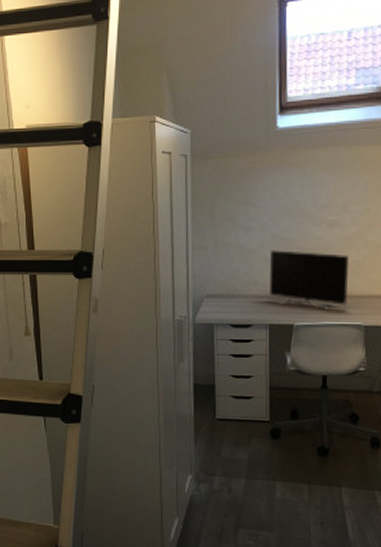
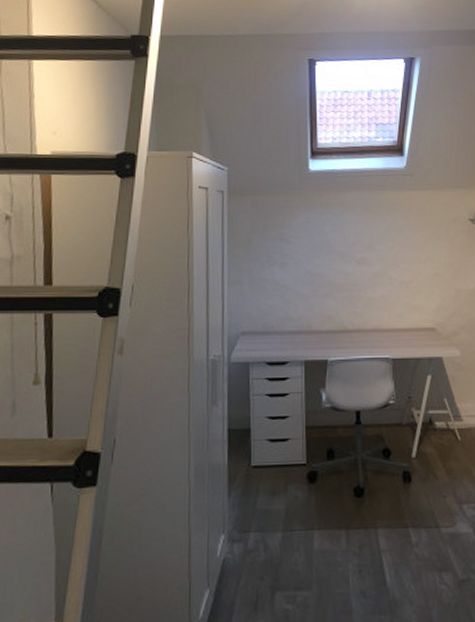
monitor: present [270,250,349,311] -> none [304,286,377,345]

